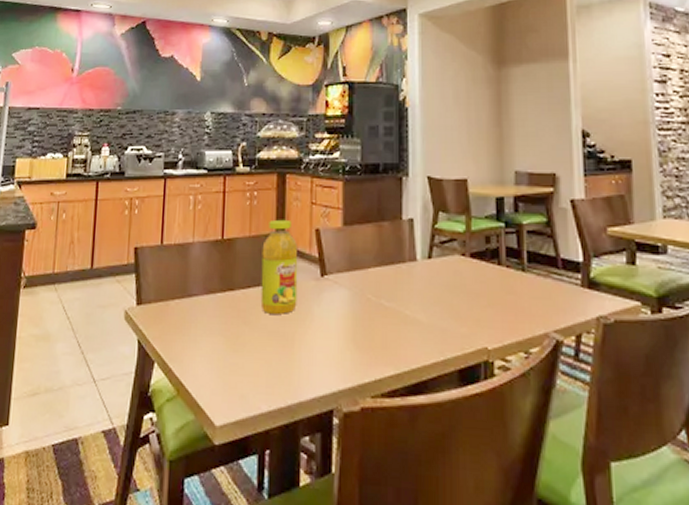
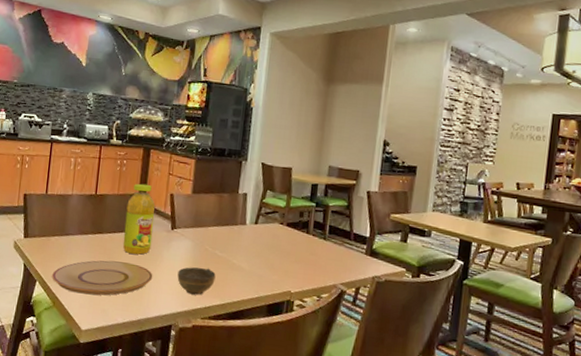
plate: none [174,326,303,376] -> present [52,260,153,296]
cup: none [334,325,384,364] -> present [177,267,216,295]

